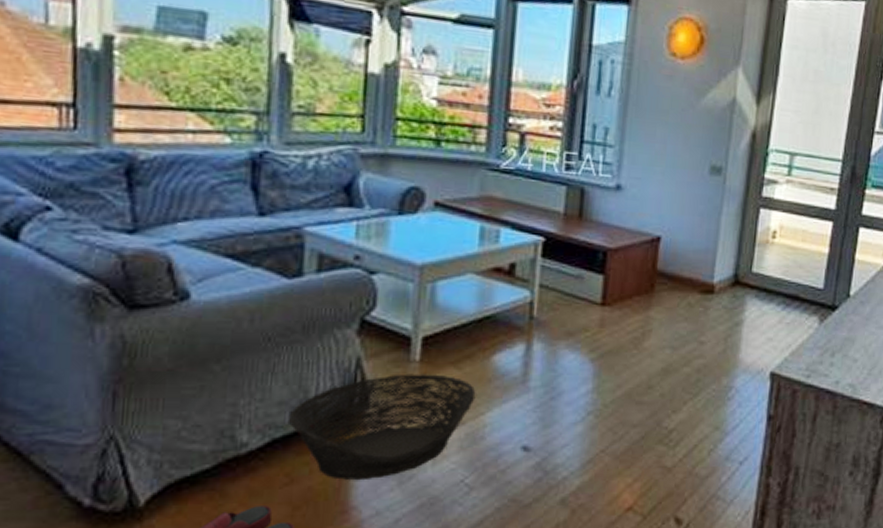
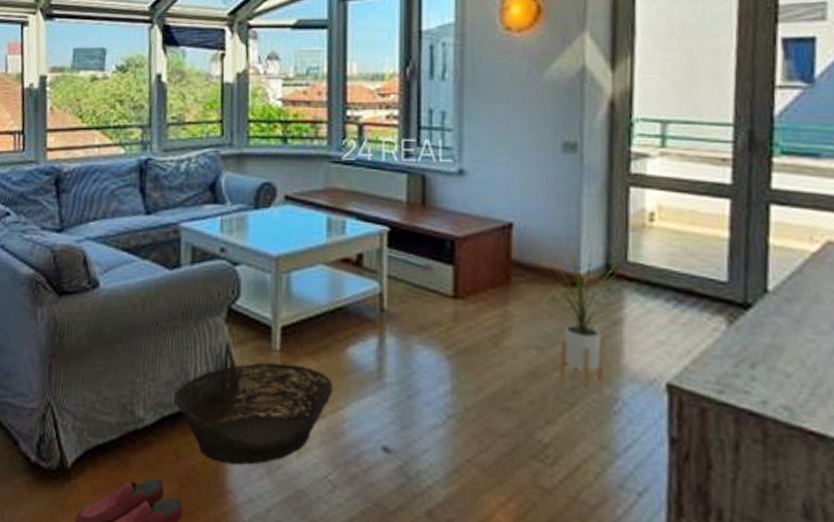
house plant: none [686,264,744,379] -> present [549,252,621,388]

